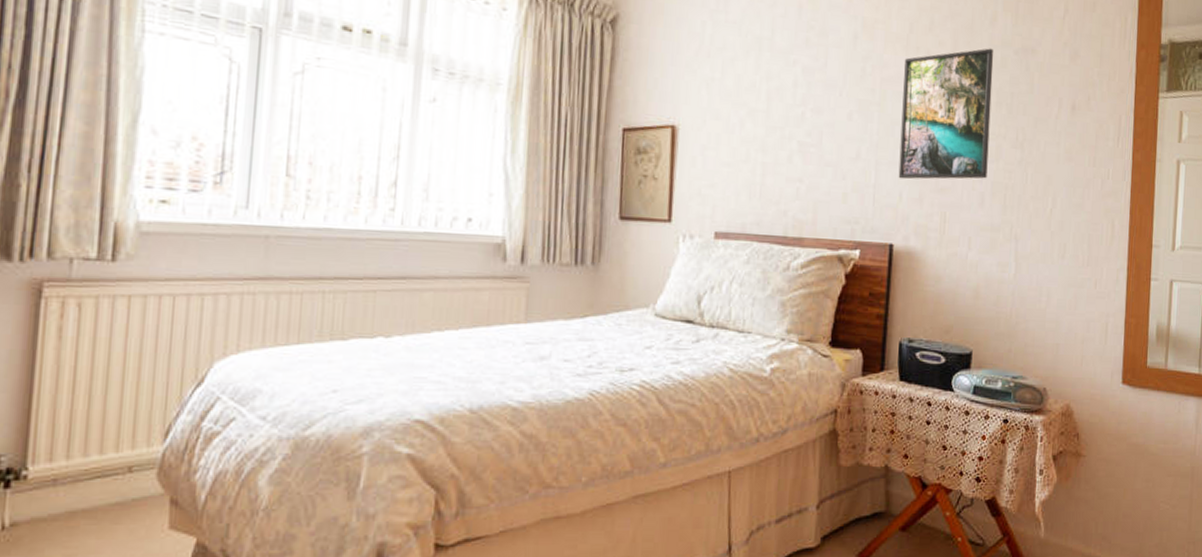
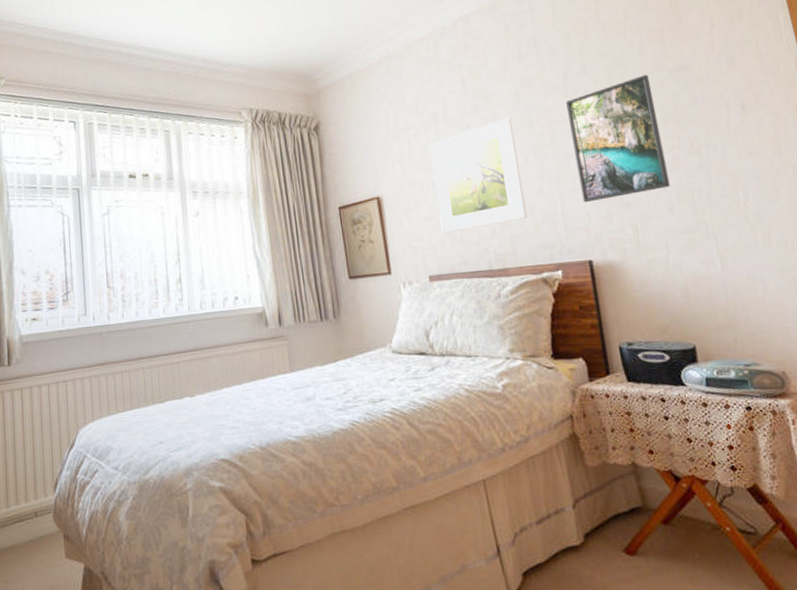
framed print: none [740,62,844,185] -> present [430,117,527,233]

